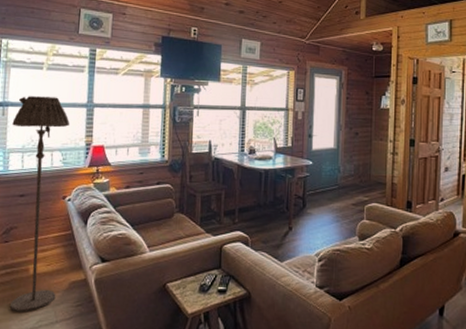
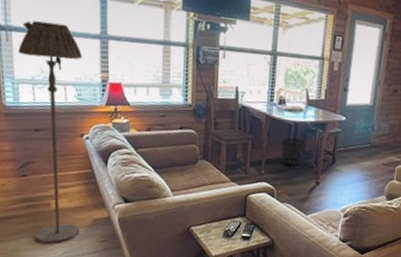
wastebasket: none [253,185,276,212] -> present [281,138,305,166]

